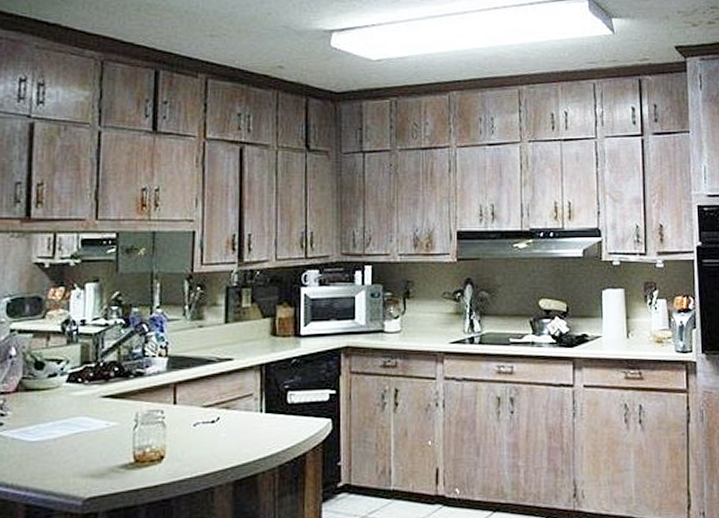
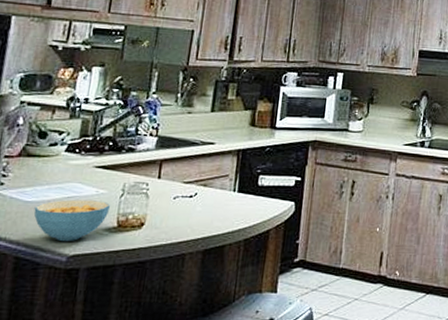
cereal bowl: none [40,434,125,483] -> present [33,199,111,241]

